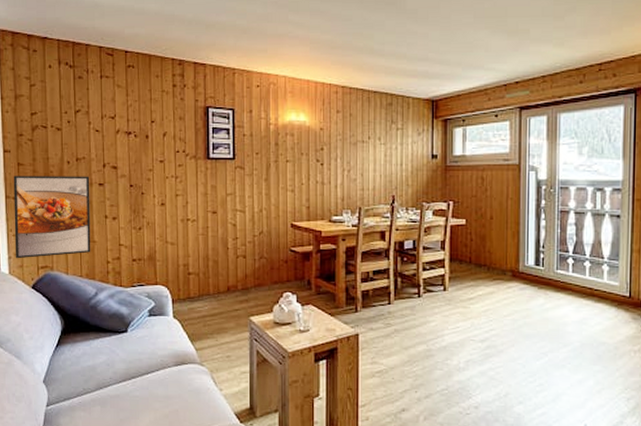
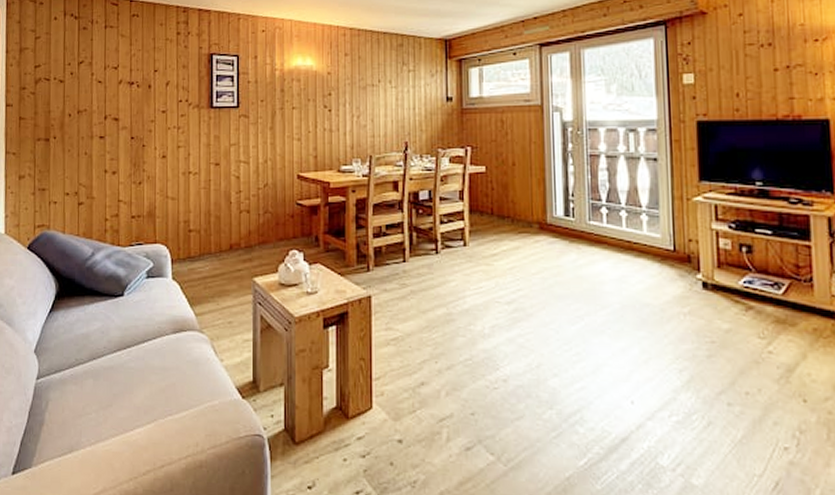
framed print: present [13,175,91,259] -> none [12,128,91,218]

